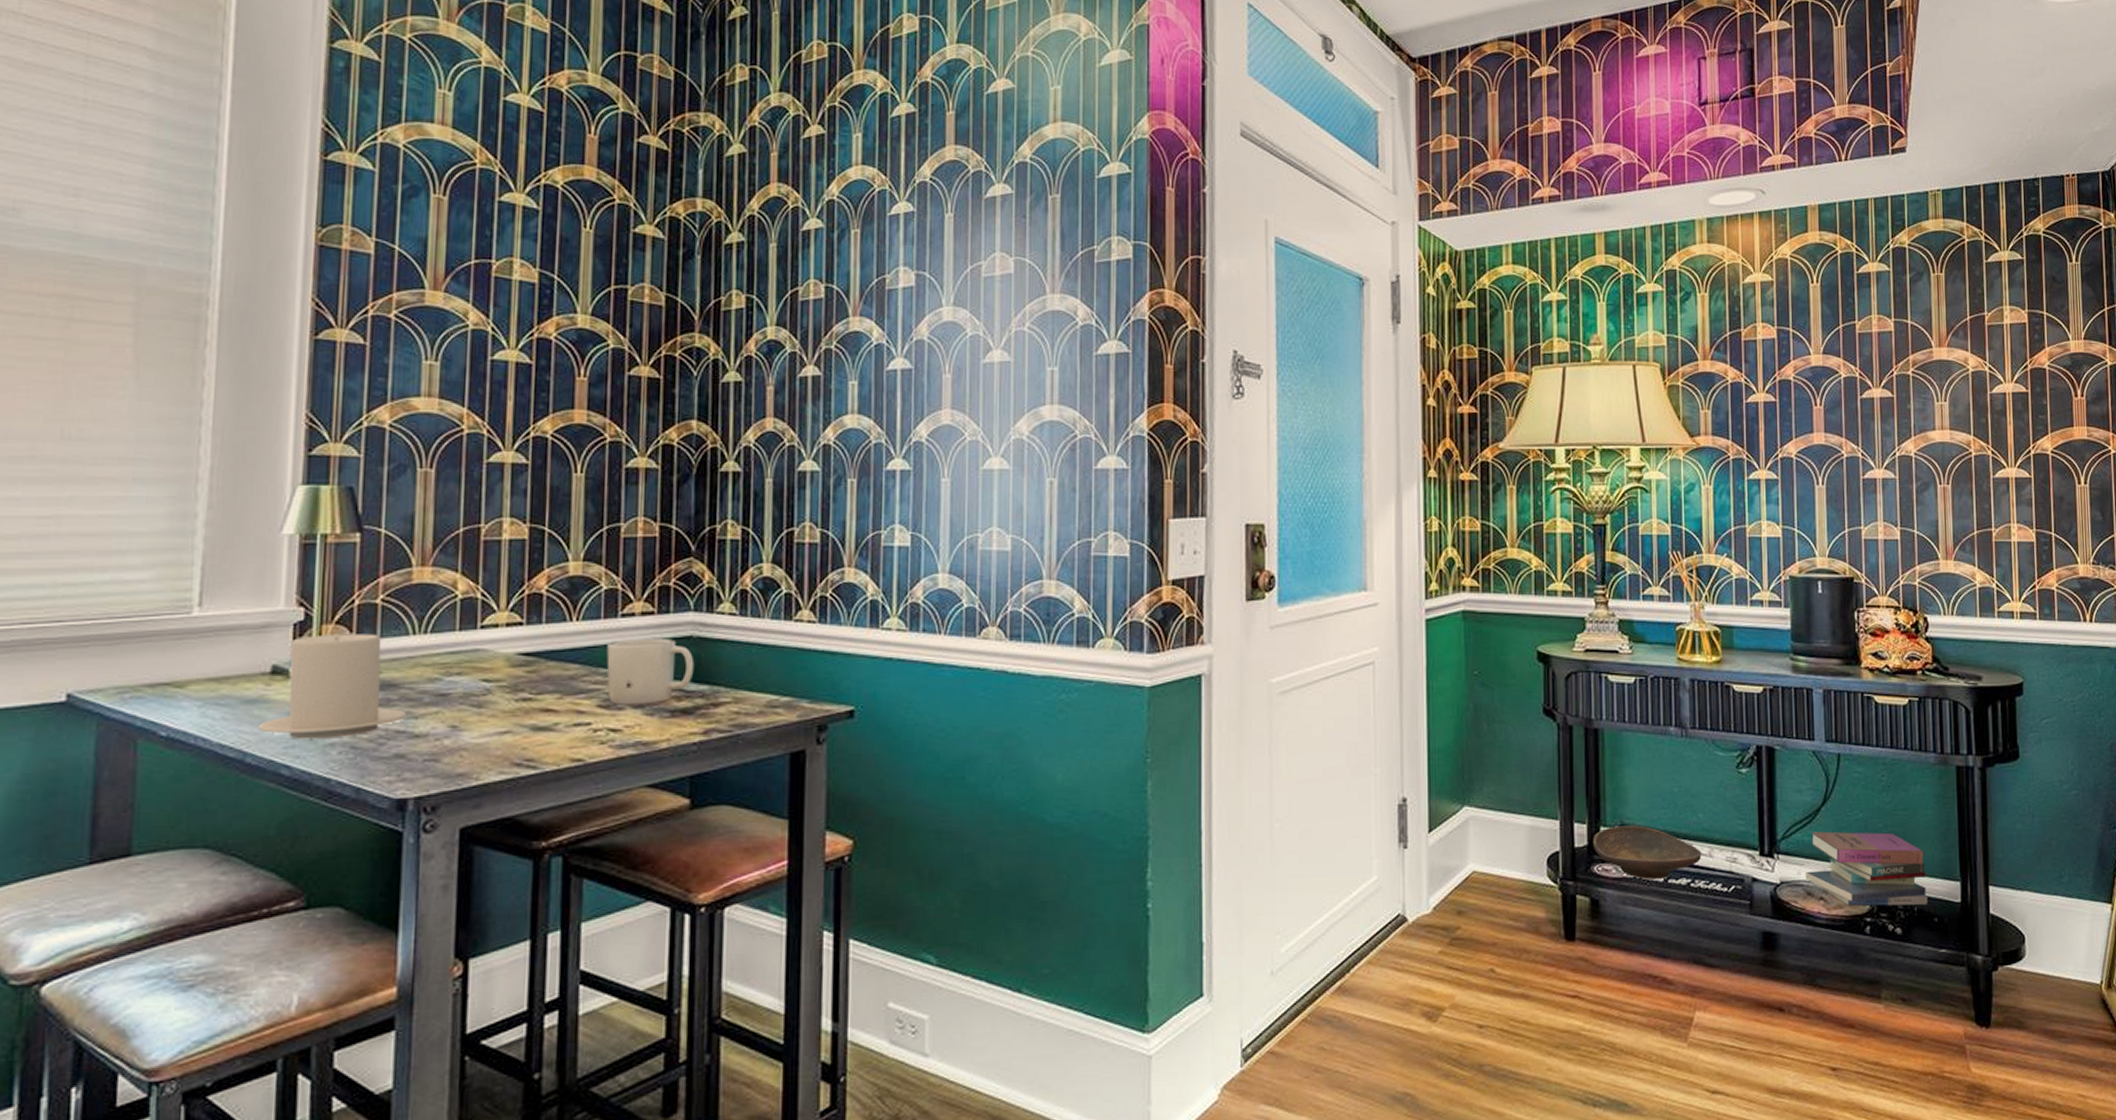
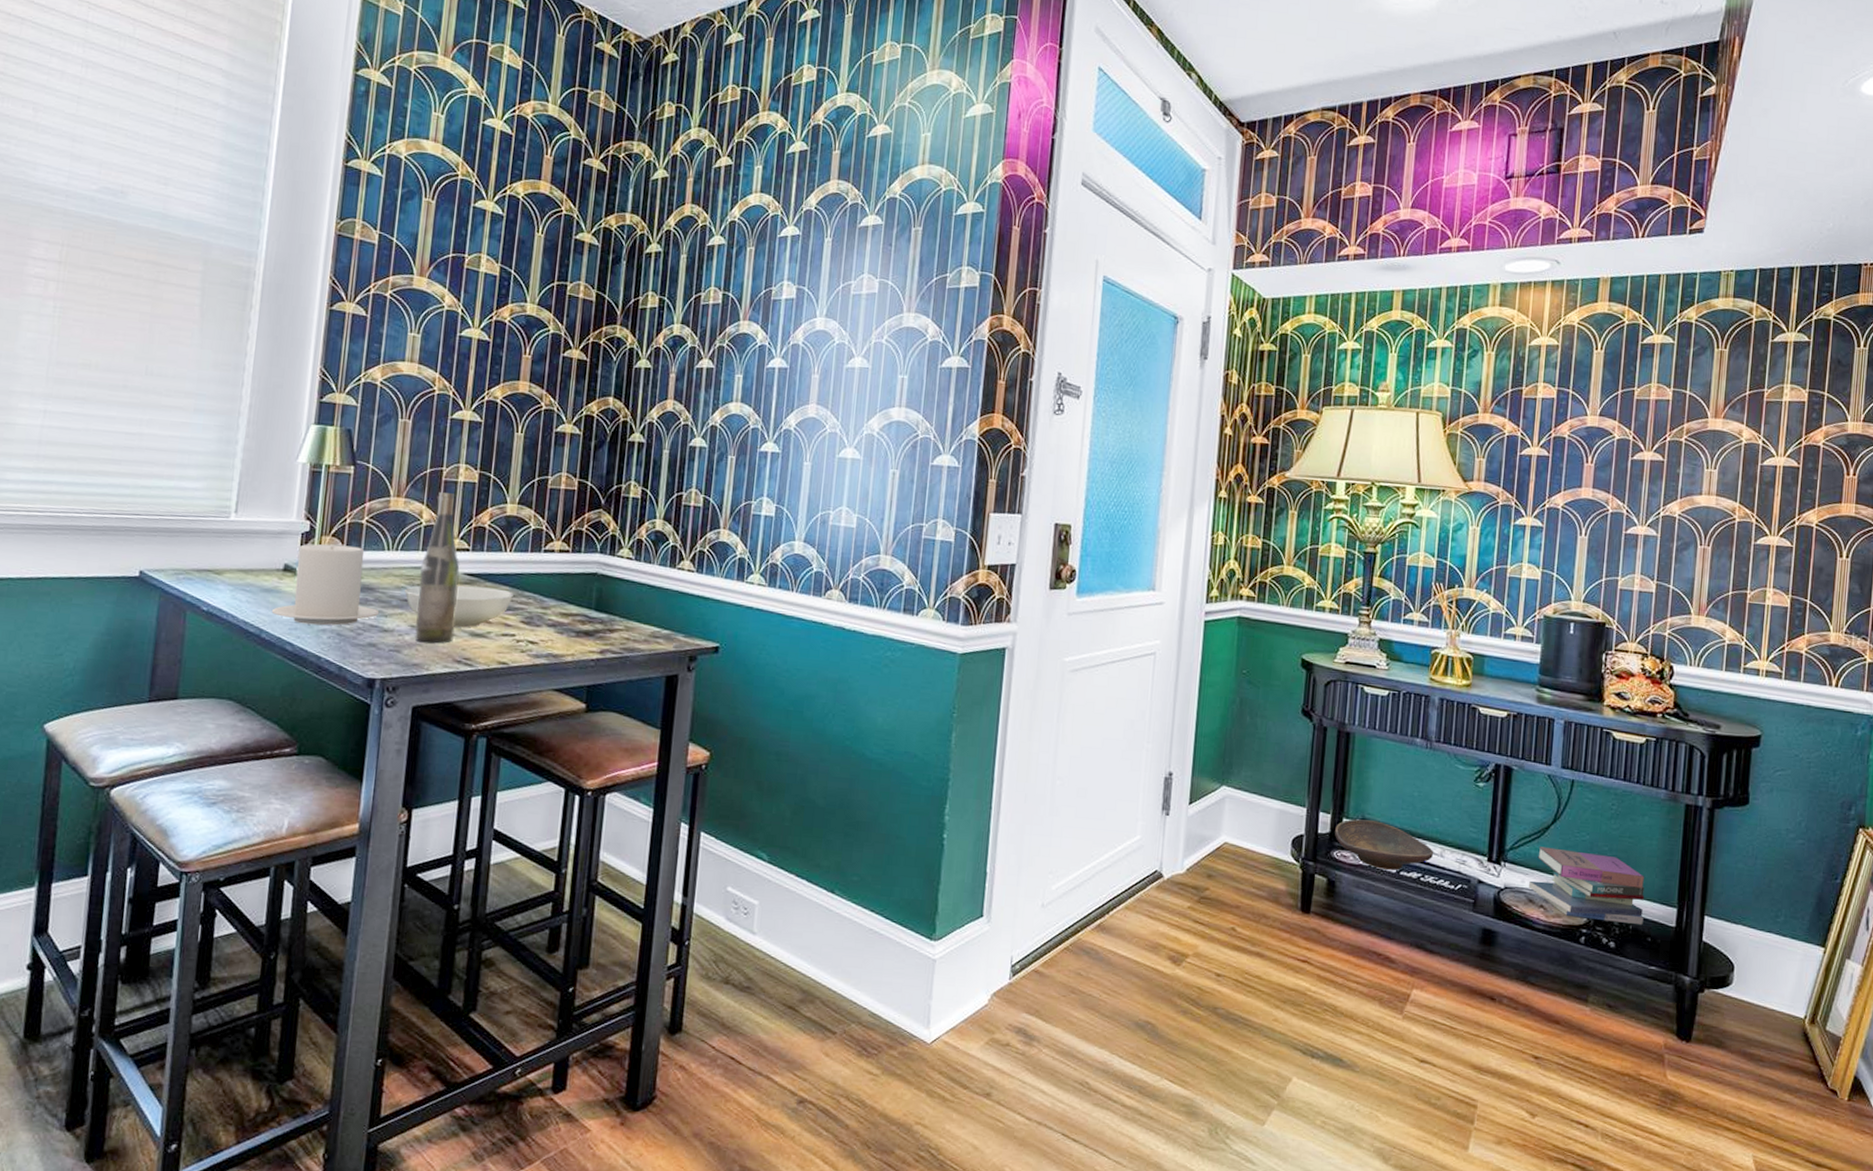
bowl: none [440,668,585,722] -> present [405,585,514,628]
wine bottle: none [456,555,512,744] -> present [414,492,460,643]
mug: present [606,639,695,705] -> none [529,570,597,625]

